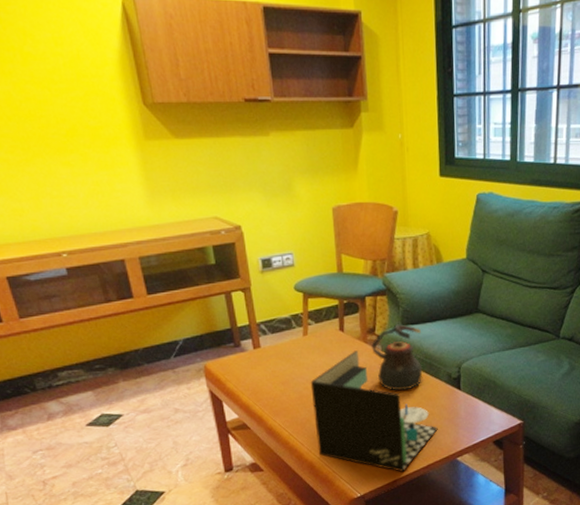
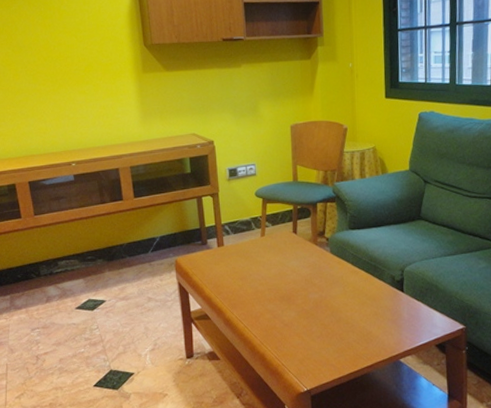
book: present [310,350,438,472] -> none [265,251,382,369]
teapot: present [371,324,423,391] -> none [321,228,368,291]

